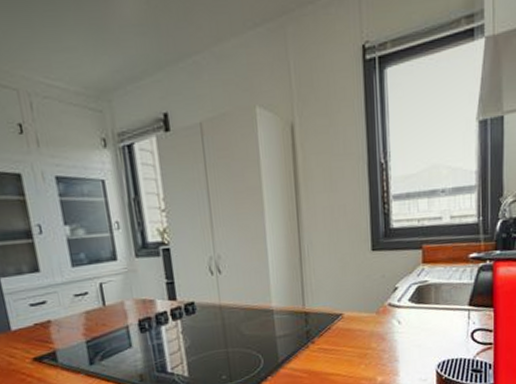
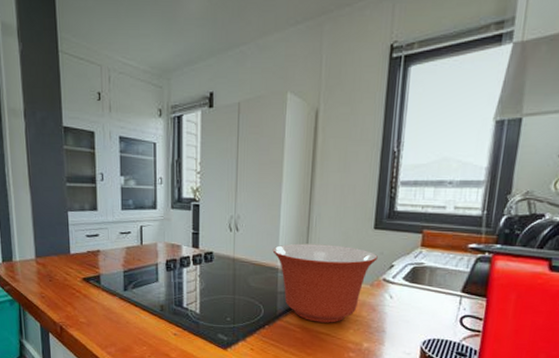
mixing bowl: none [264,273,380,364] -> present [272,243,378,323]

